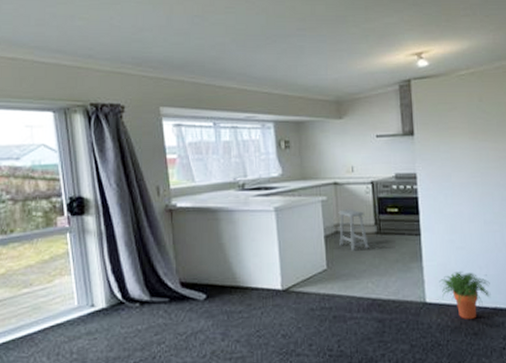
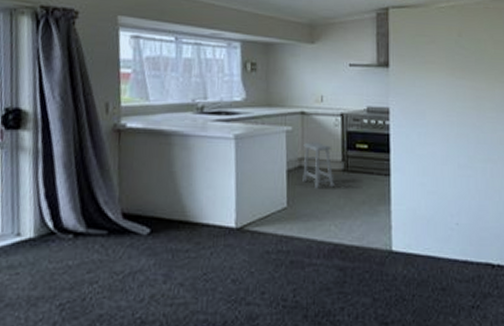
potted plant: present [439,271,491,319] -> none [407,218,462,272]

